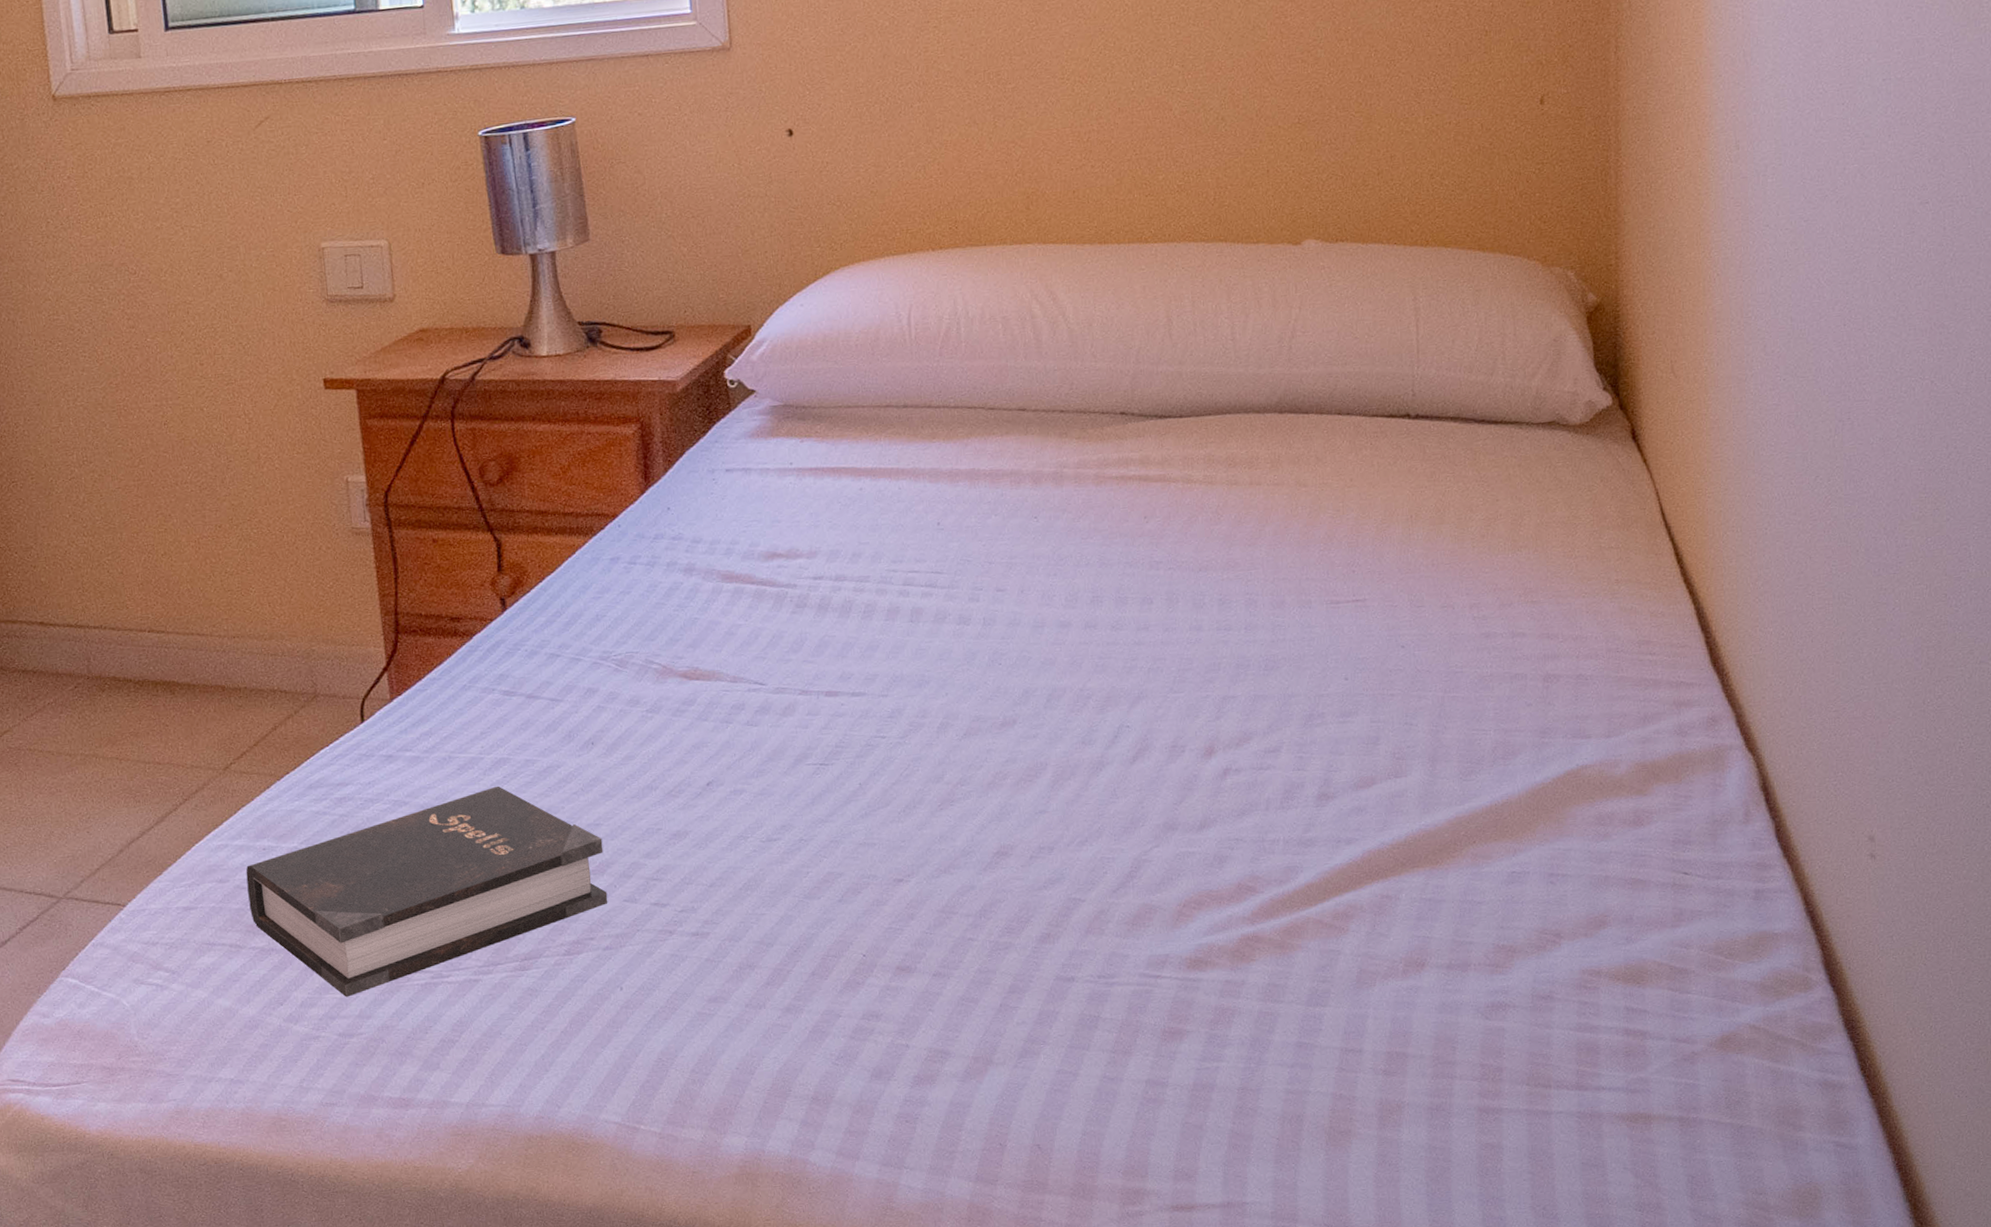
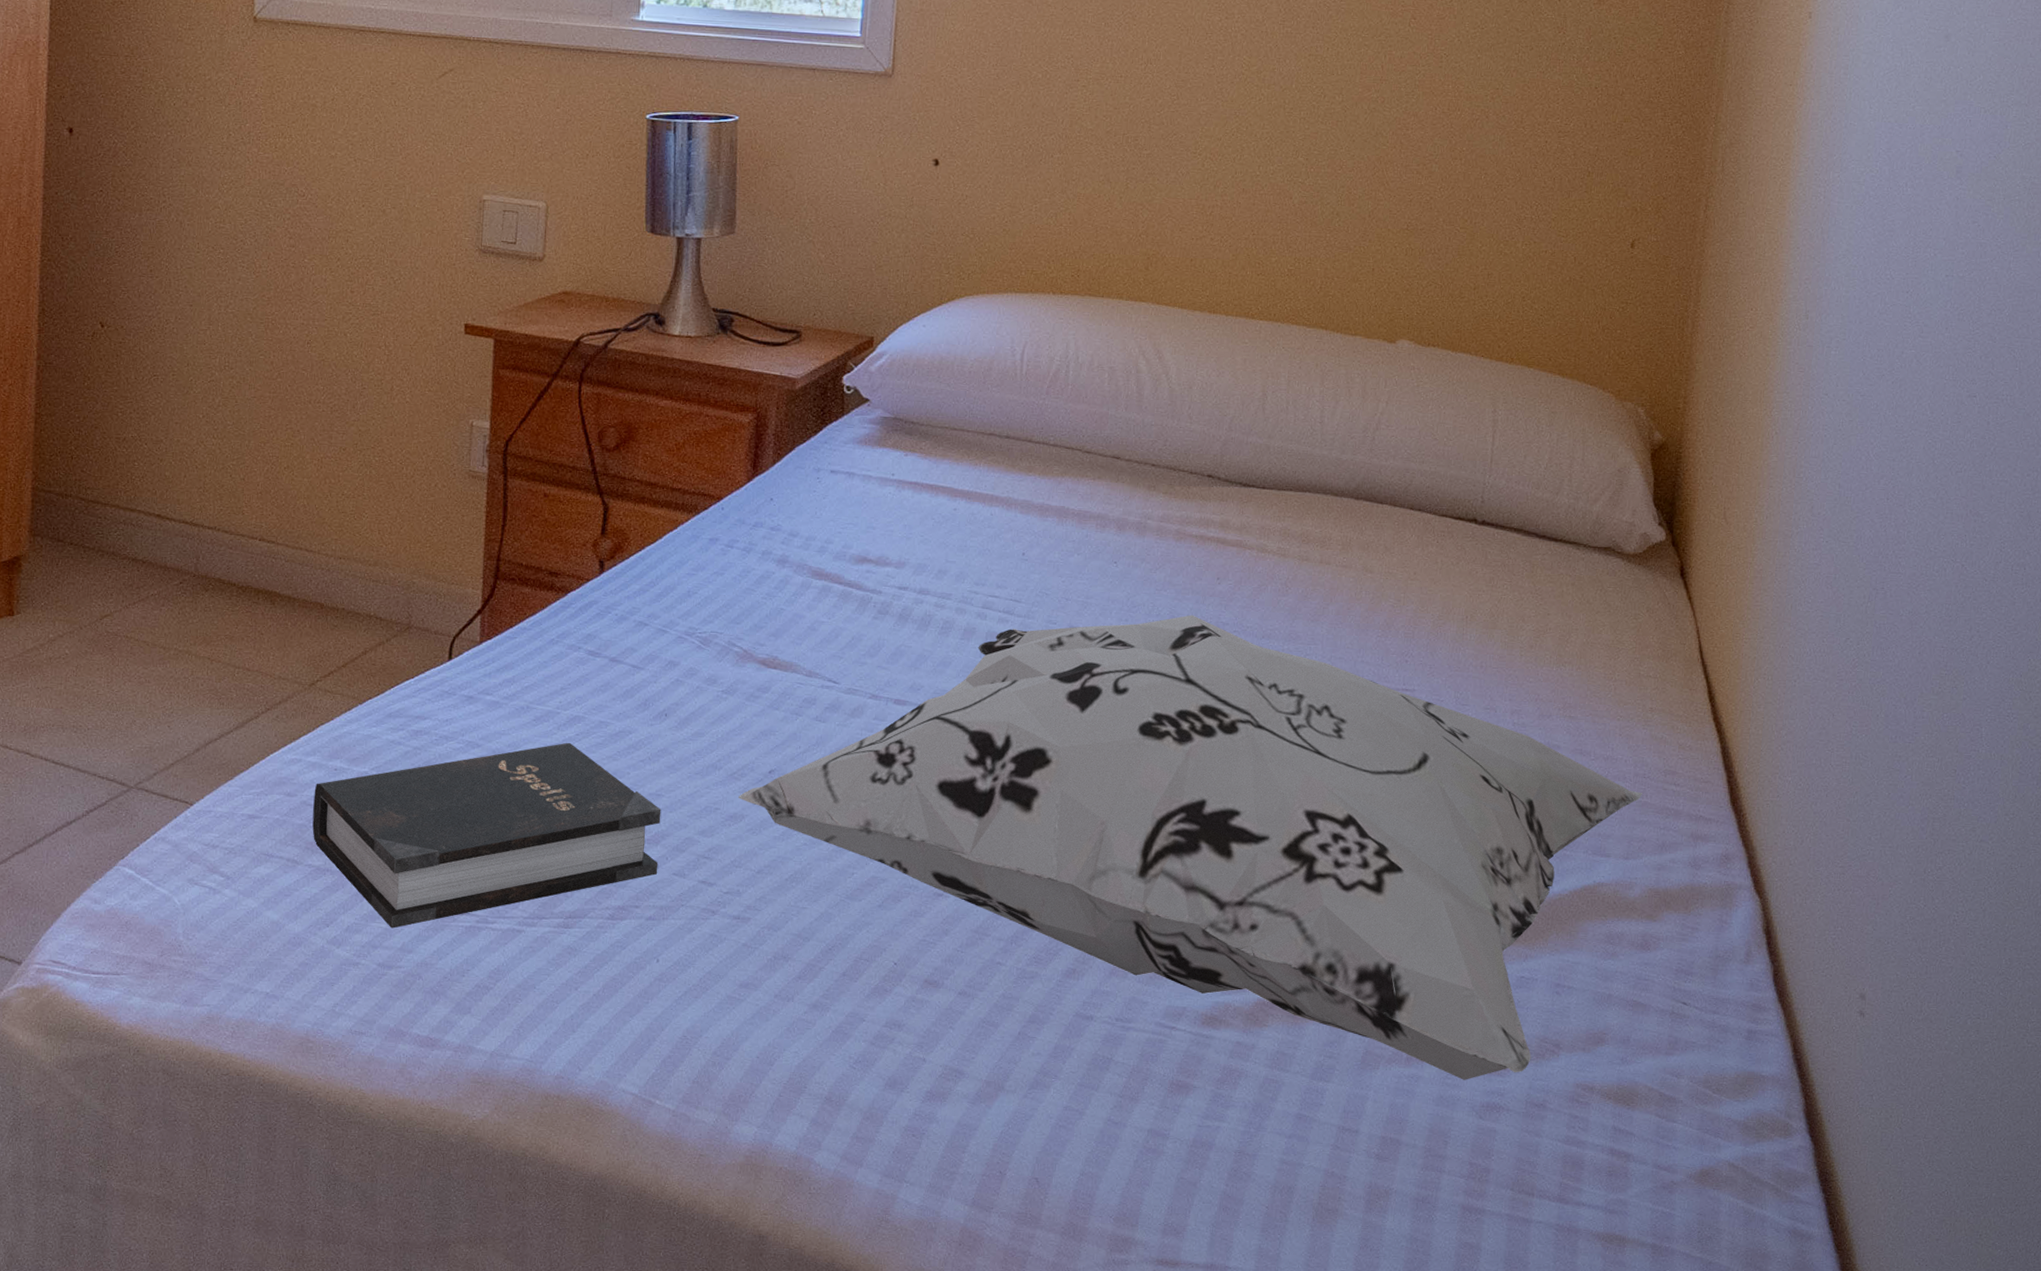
decorative pillow: none [679,558,1618,984] -> present [738,614,1642,1080]

